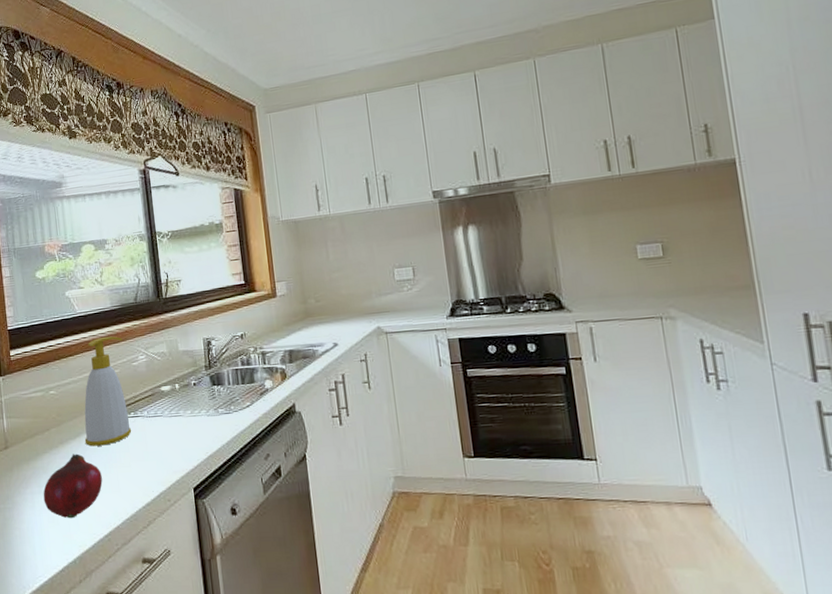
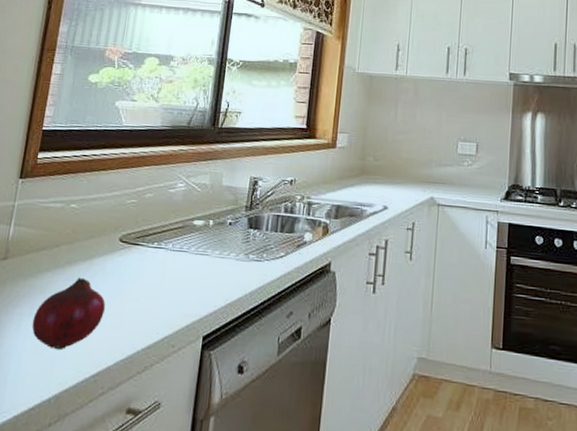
soap bottle: present [84,336,132,446] -> none [95,156,166,274]

